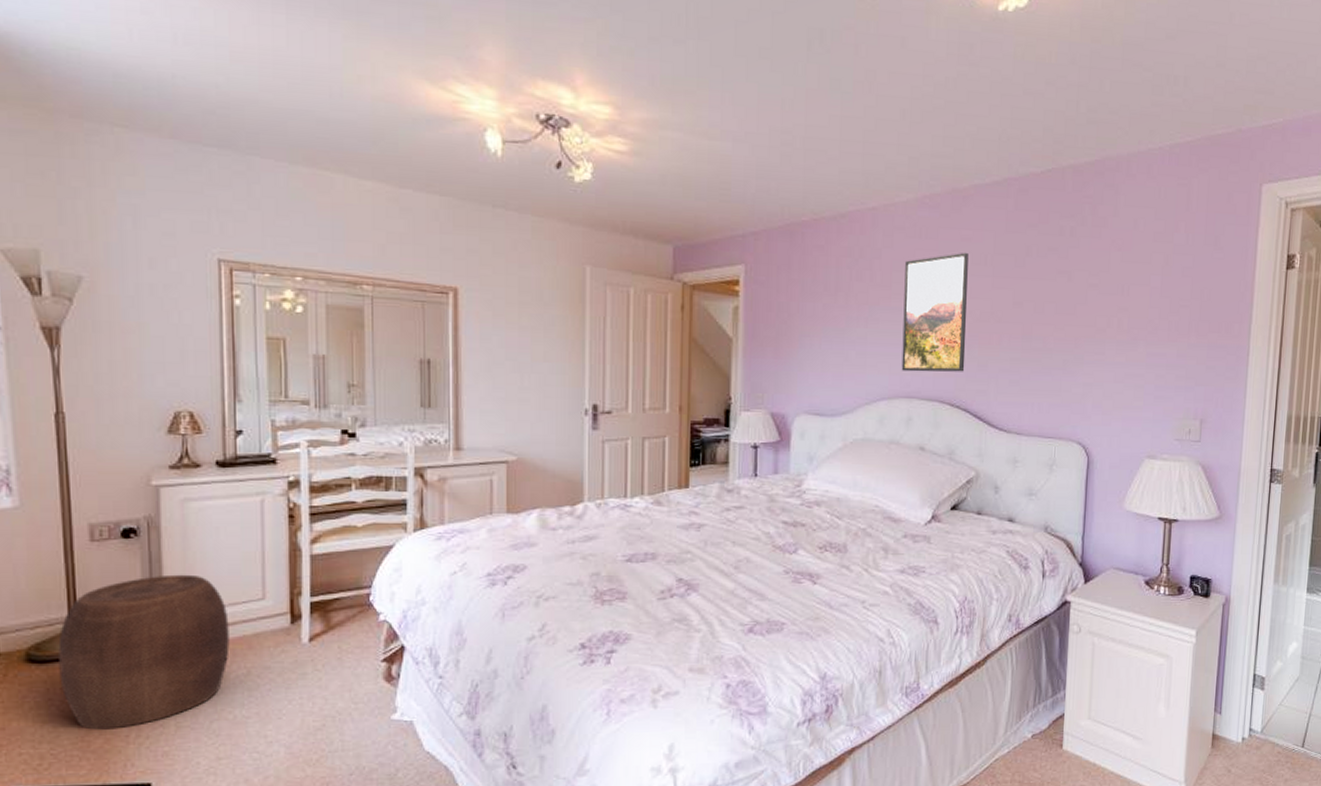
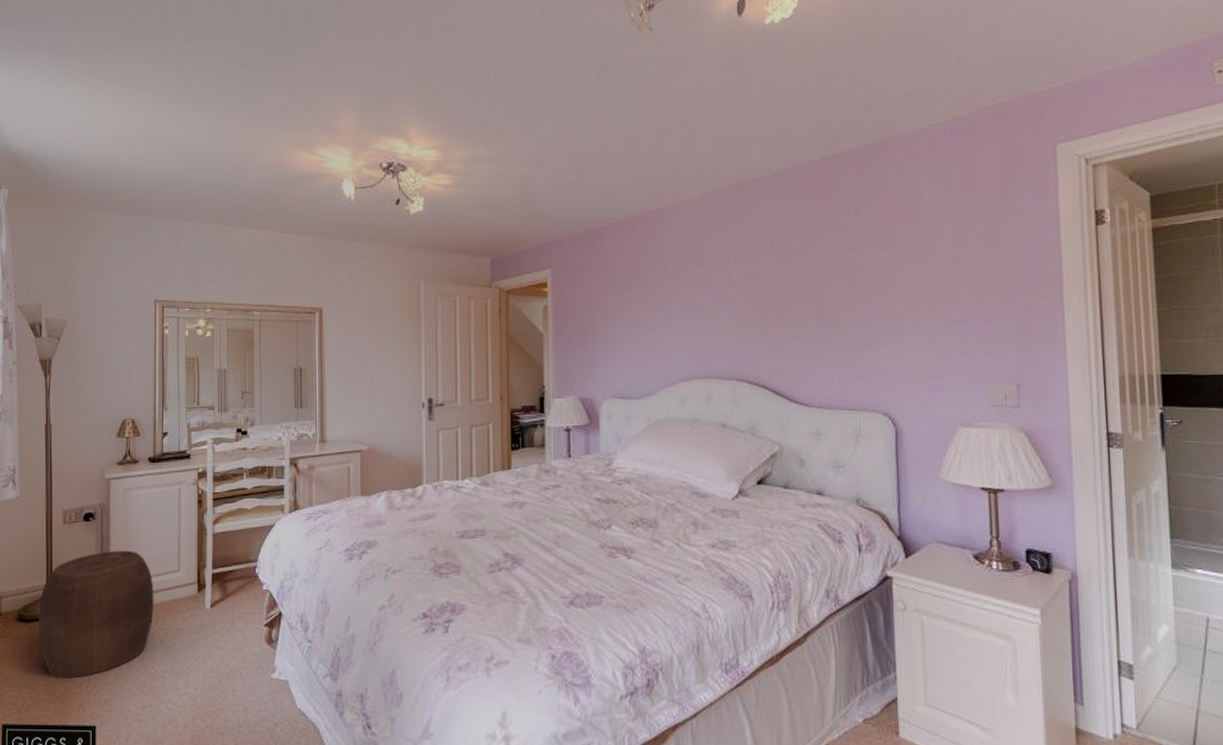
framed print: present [901,252,968,372] -> none [695,239,760,354]

